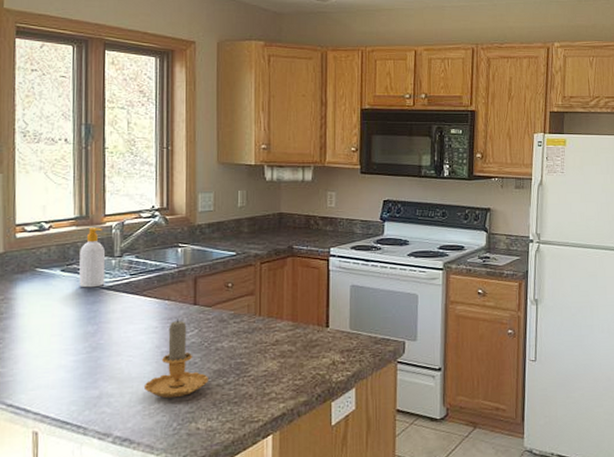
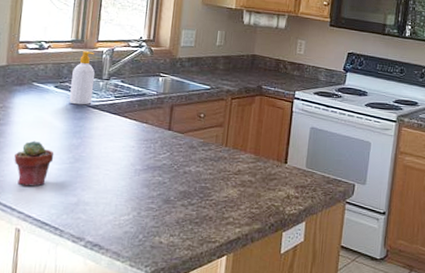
potted succulent: none [23,332,68,384] -> present [14,140,54,187]
candle: present [143,318,208,399] -> none [116,141,175,213]

